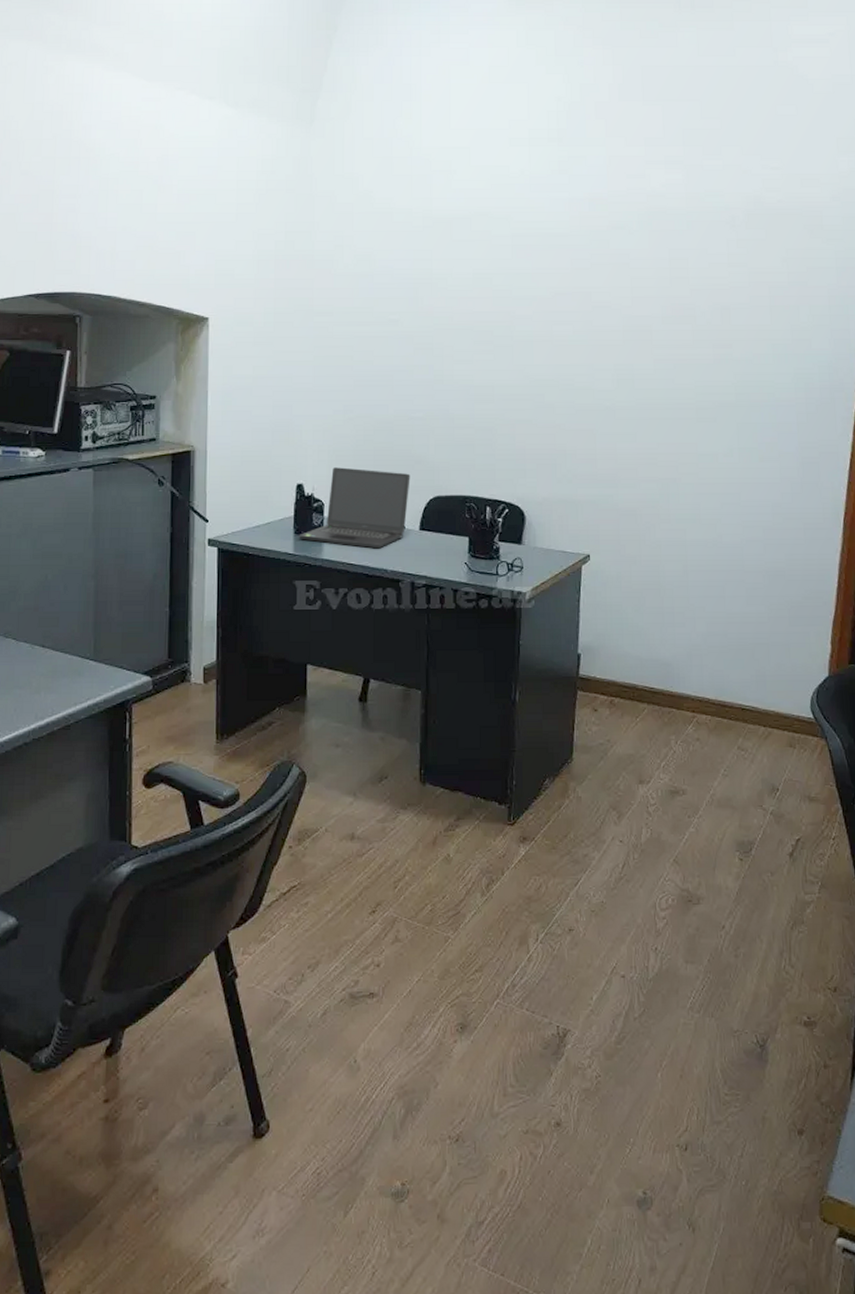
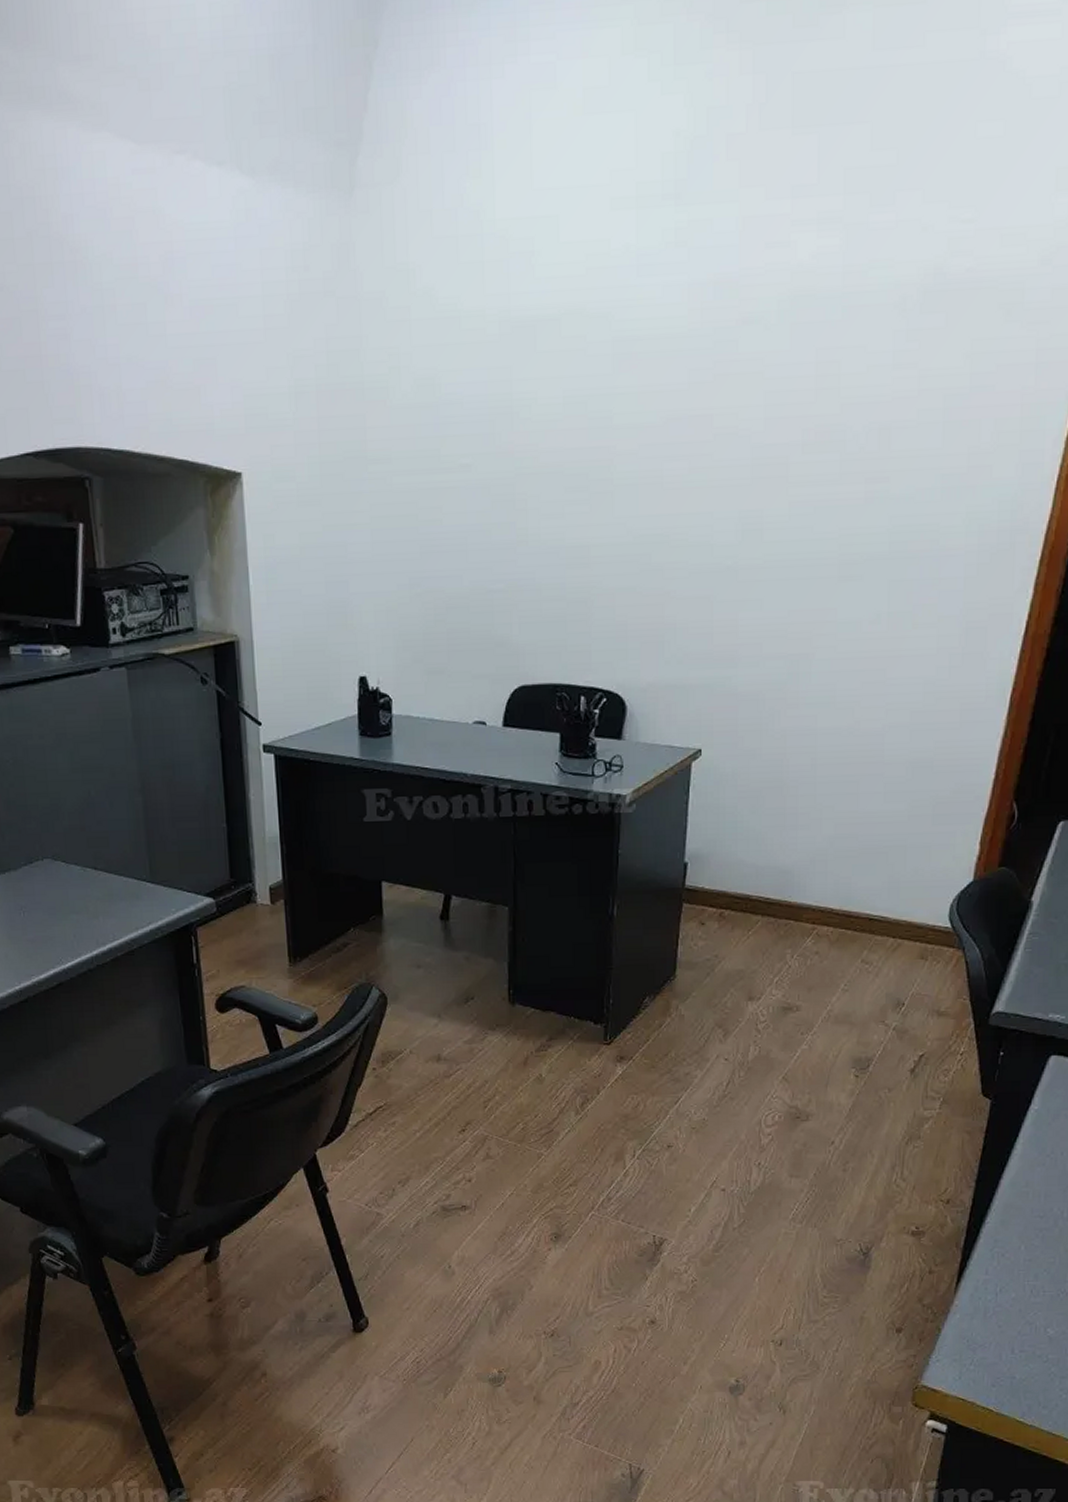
laptop: present [299,467,410,549] -> none [365,654,491,750]

